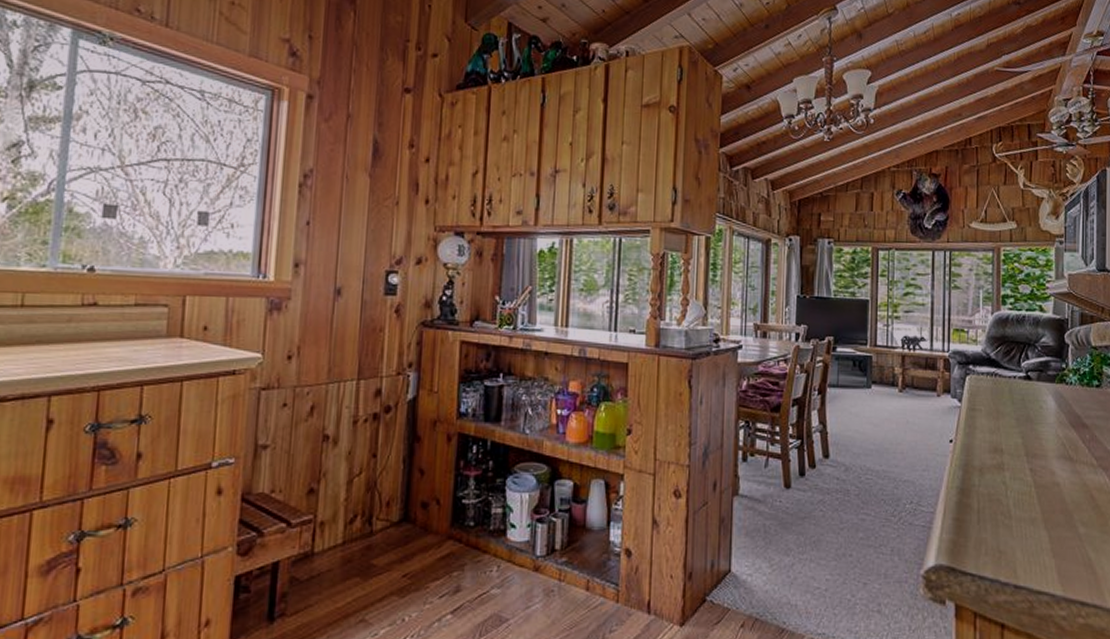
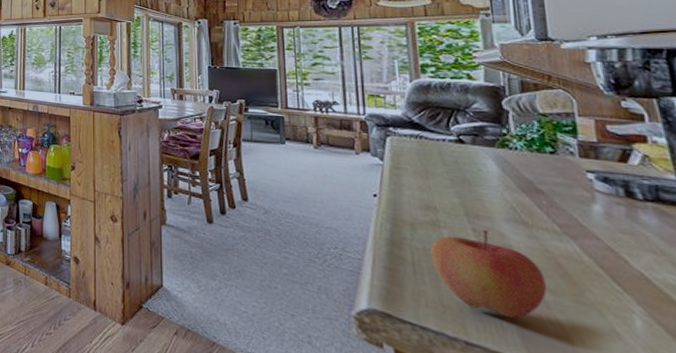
apple: none [993,468,1081,555] -> present [430,229,547,319]

